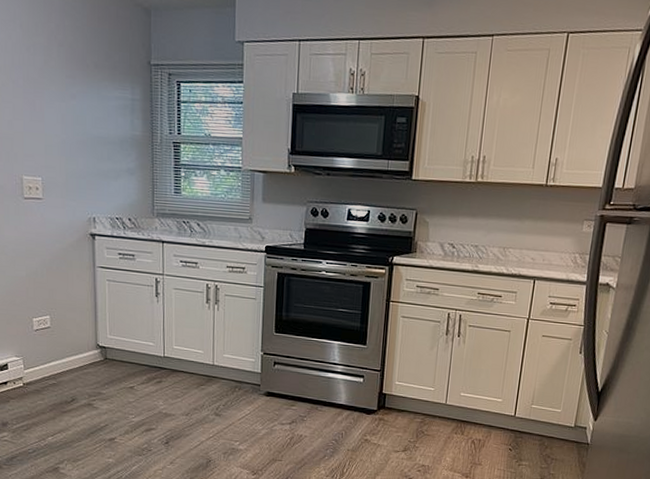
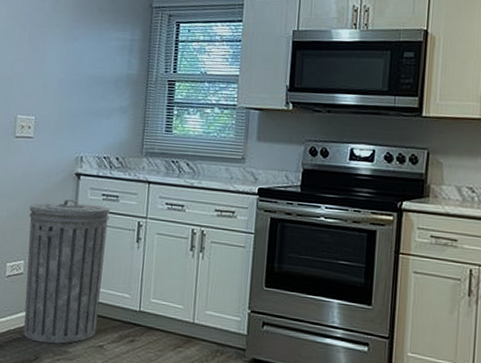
trash can: none [48,258,128,387] -> present [23,199,110,344]

